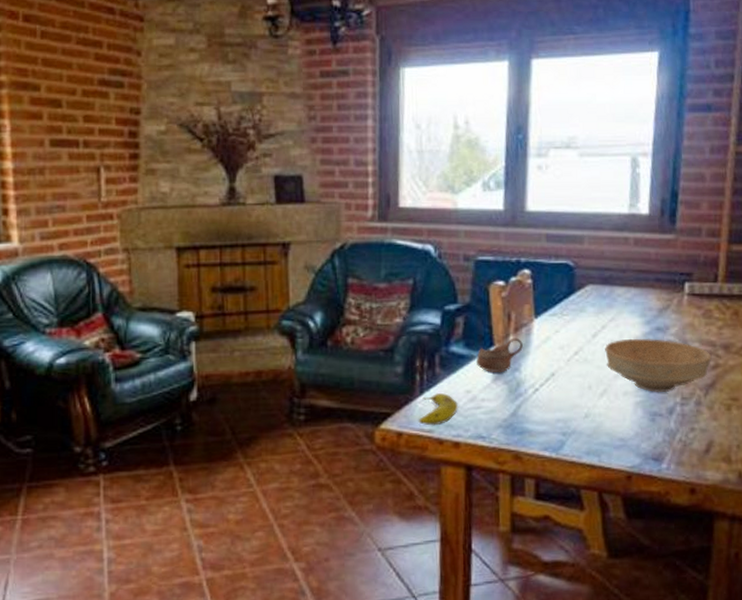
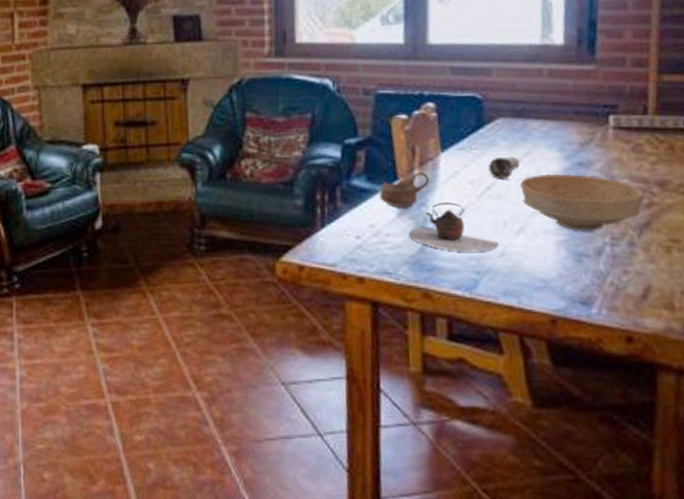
fruit: present [418,392,458,426] -> none [320,226,361,260]
teapot: none [502,367,584,415] -> present [408,202,499,252]
candle: none [577,322,605,345] -> present [488,156,520,180]

